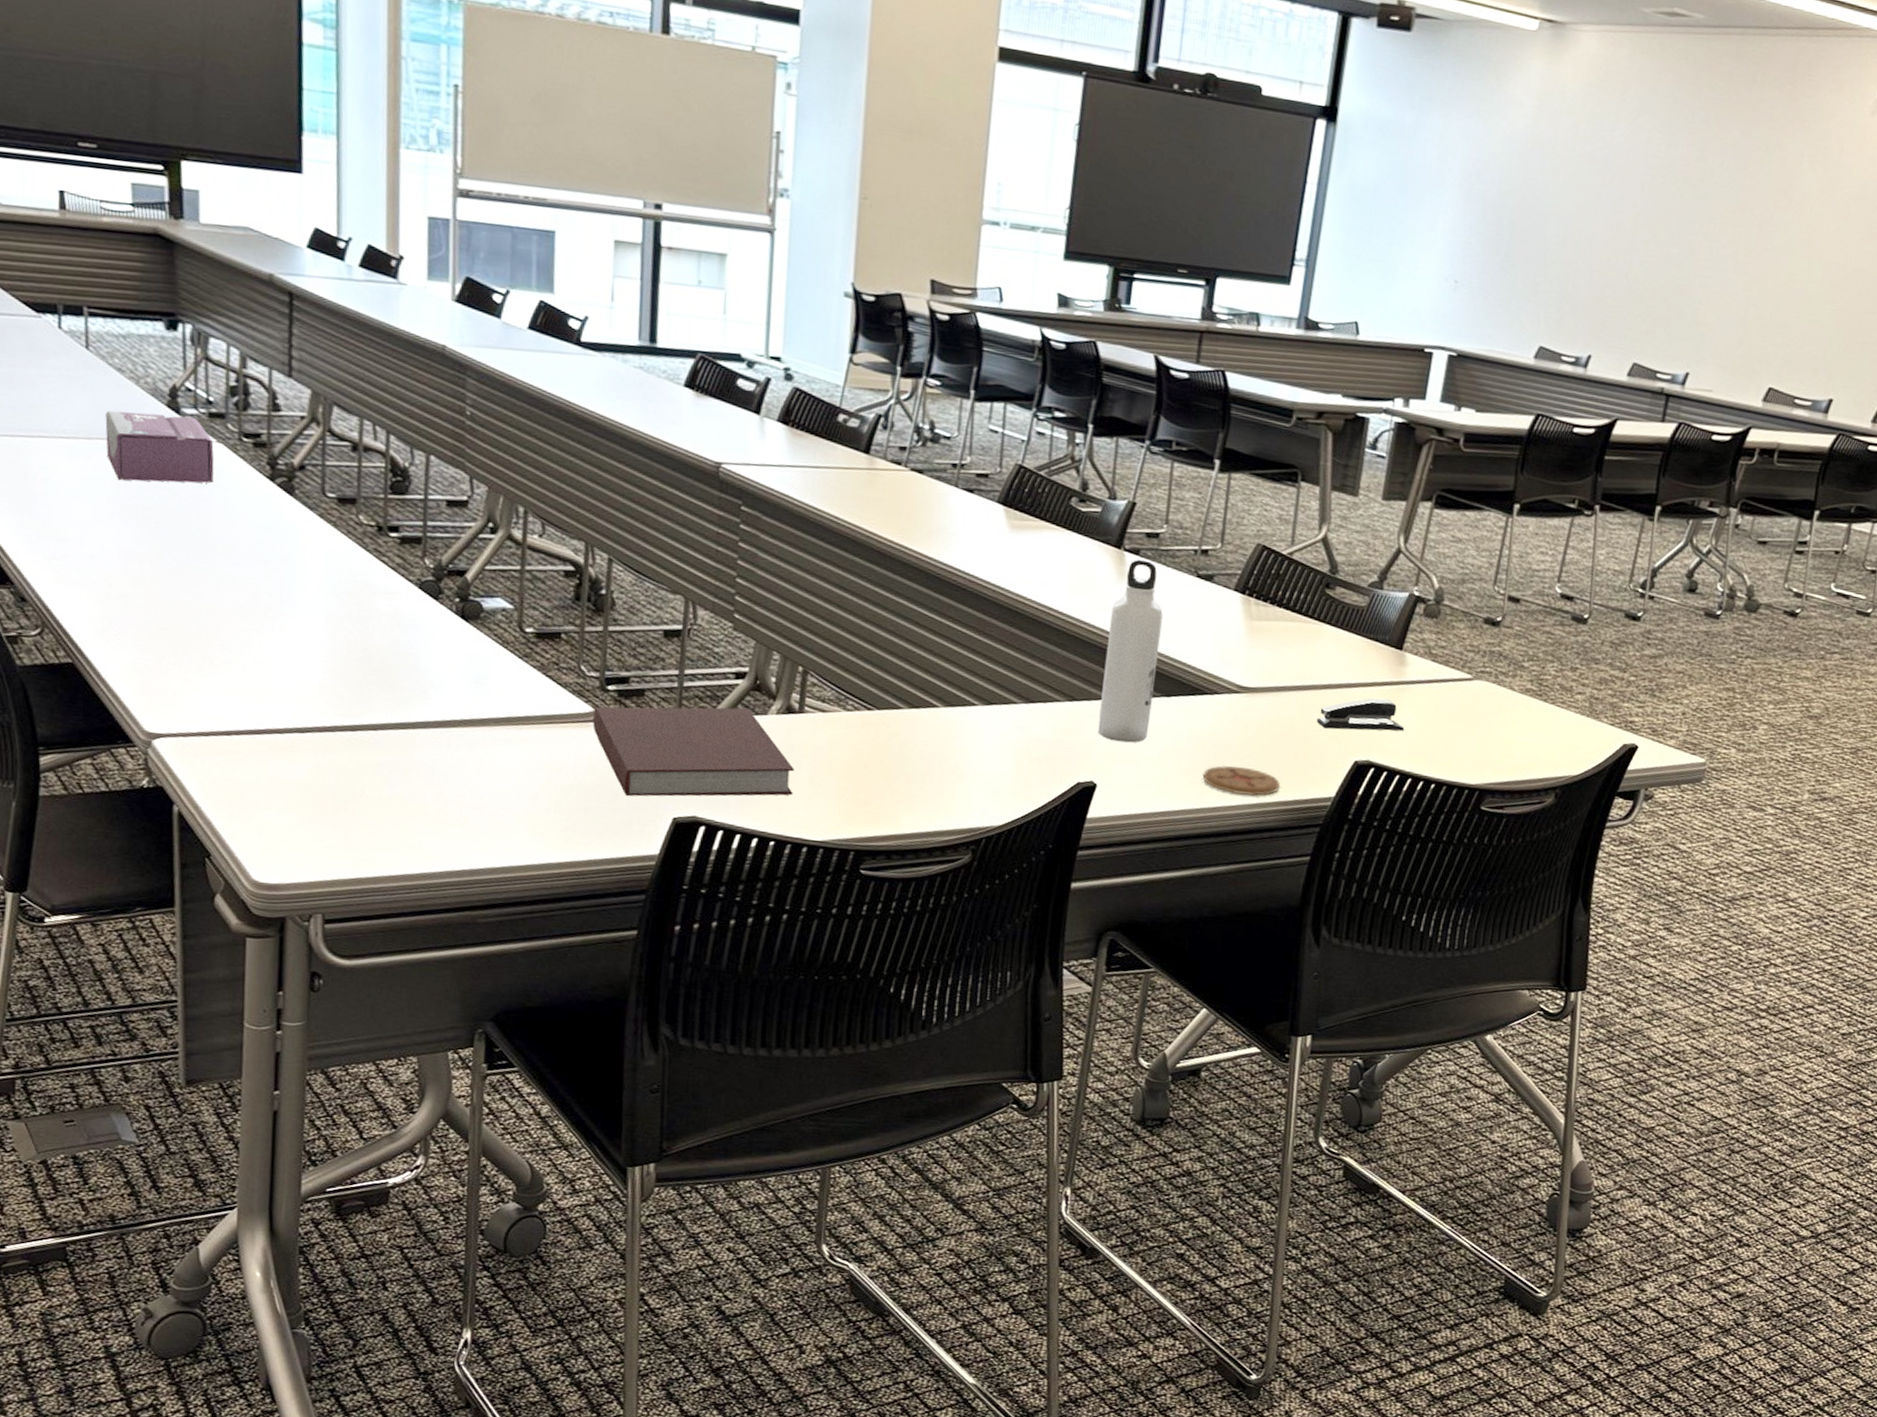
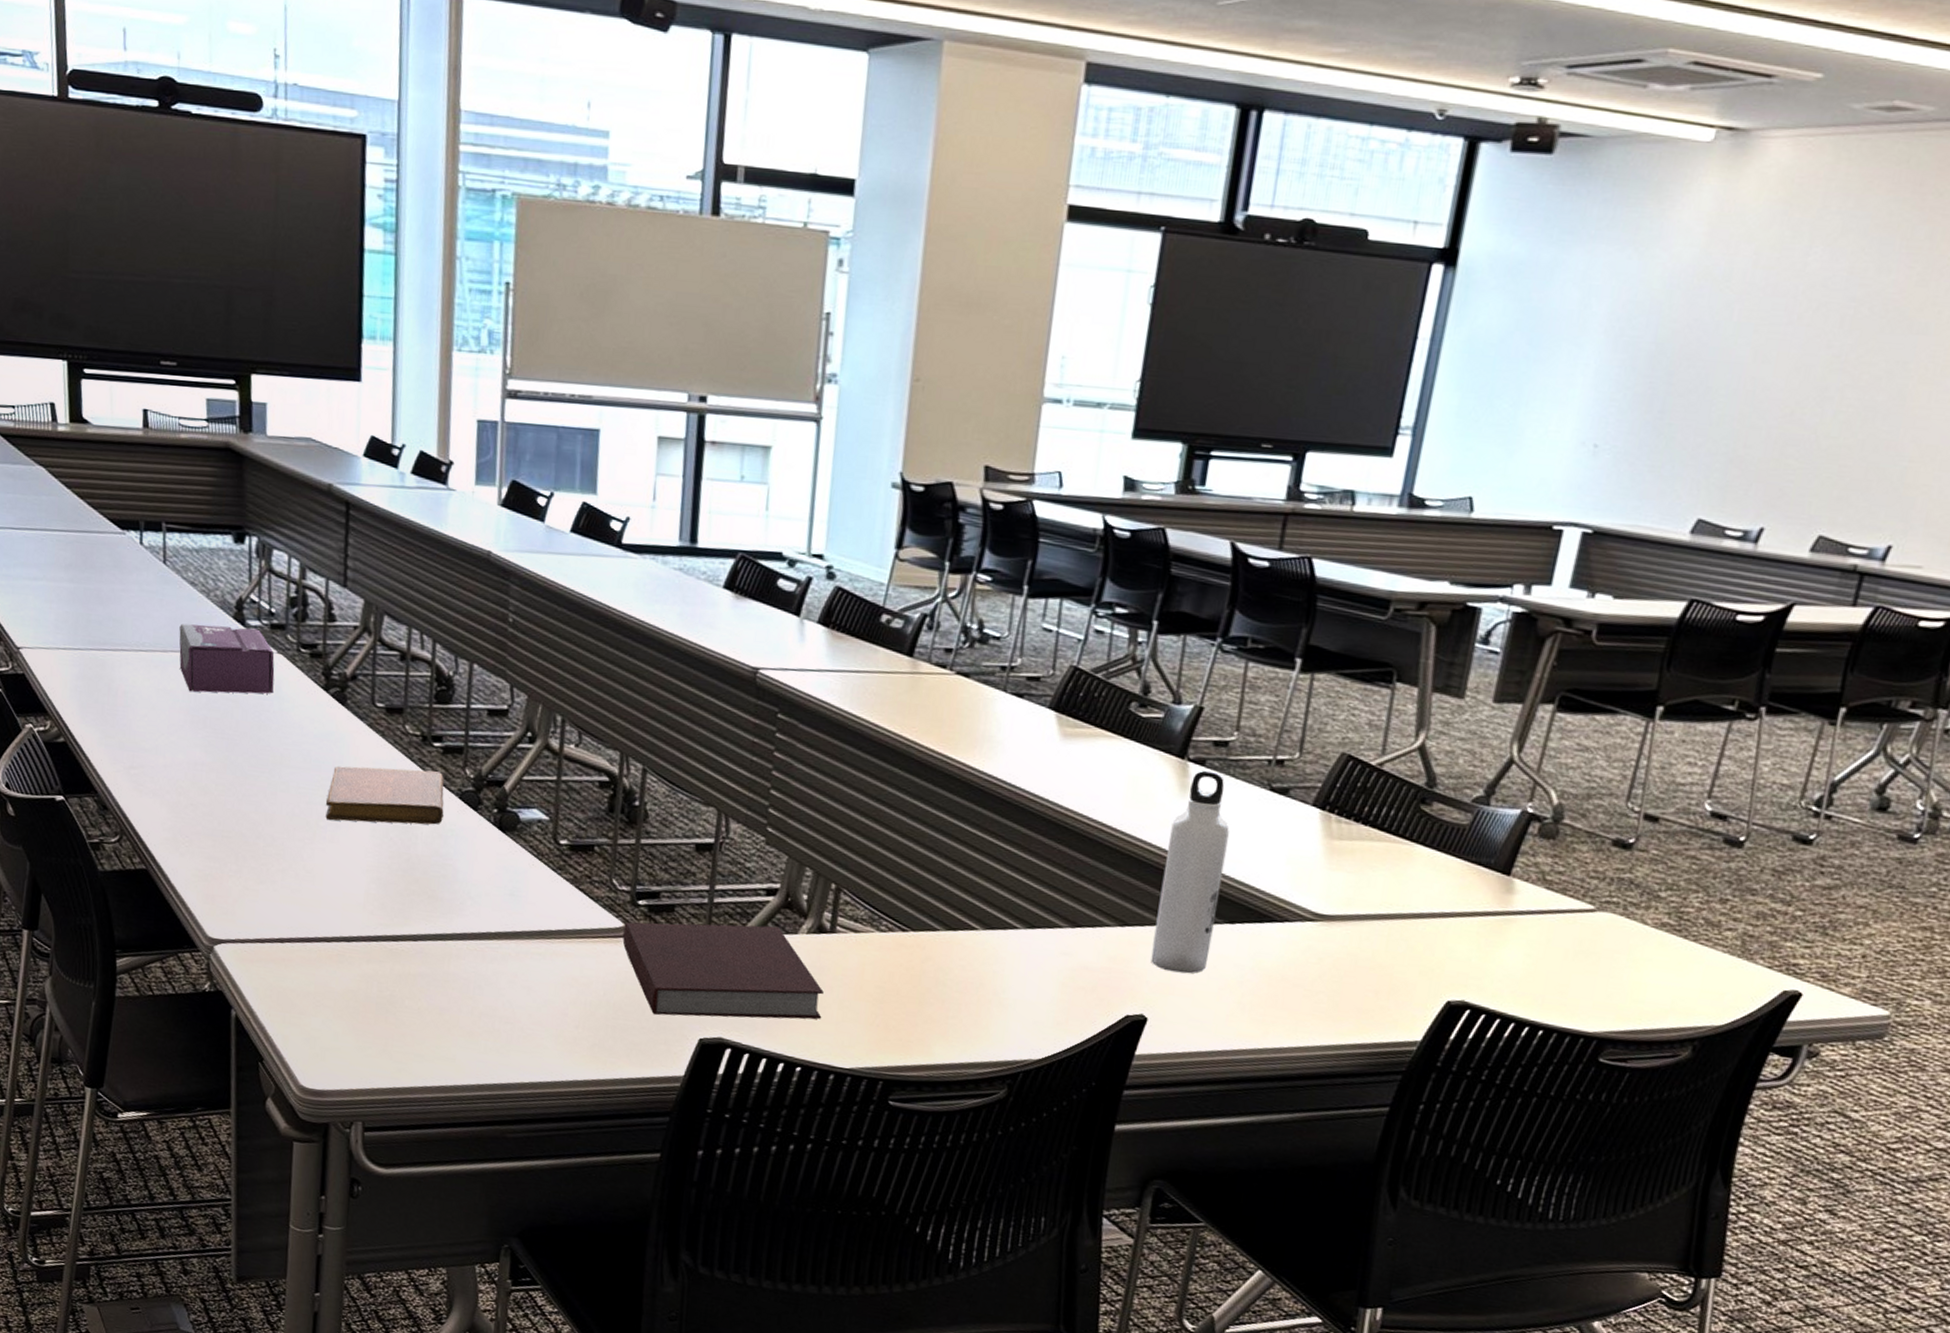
notebook: none [274,556,403,615] -> present [325,765,444,825]
coaster: present [1202,766,1280,797] -> none [1267,1002,1358,1038]
stapler: present [1316,698,1405,731] -> none [1403,930,1509,969]

